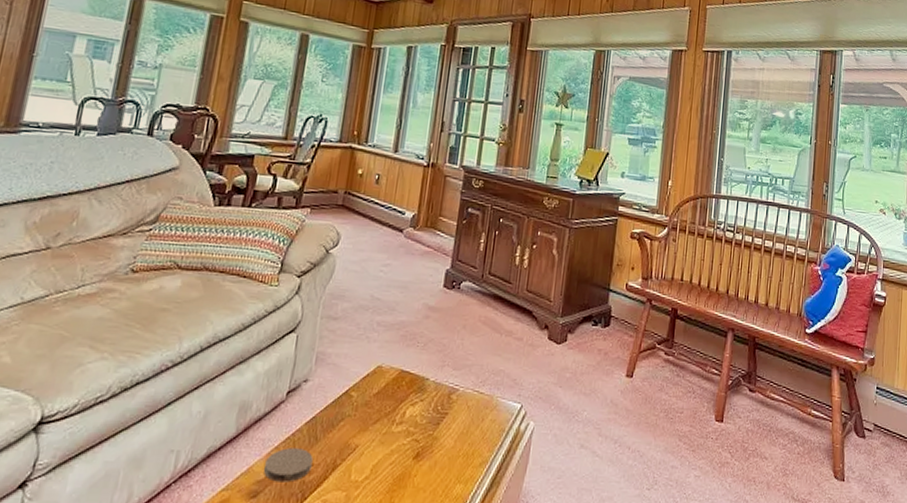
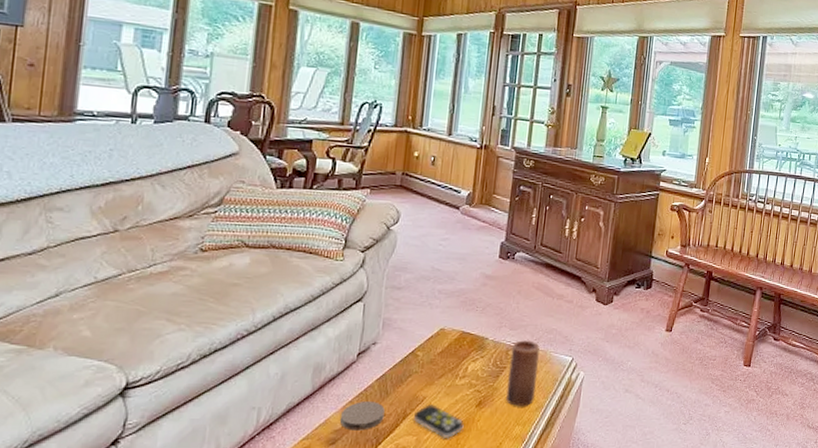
remote control: none [344,454,400,497] -> present [414,404,464,439]
candle: none [447,382,485,460] -> present [506,340,540,406]

